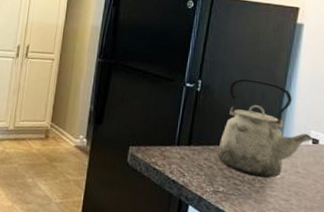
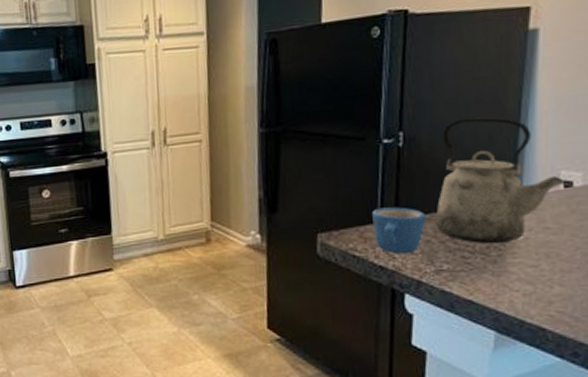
mug: none [171,134,211,174] -> present [372,207,425,254]

